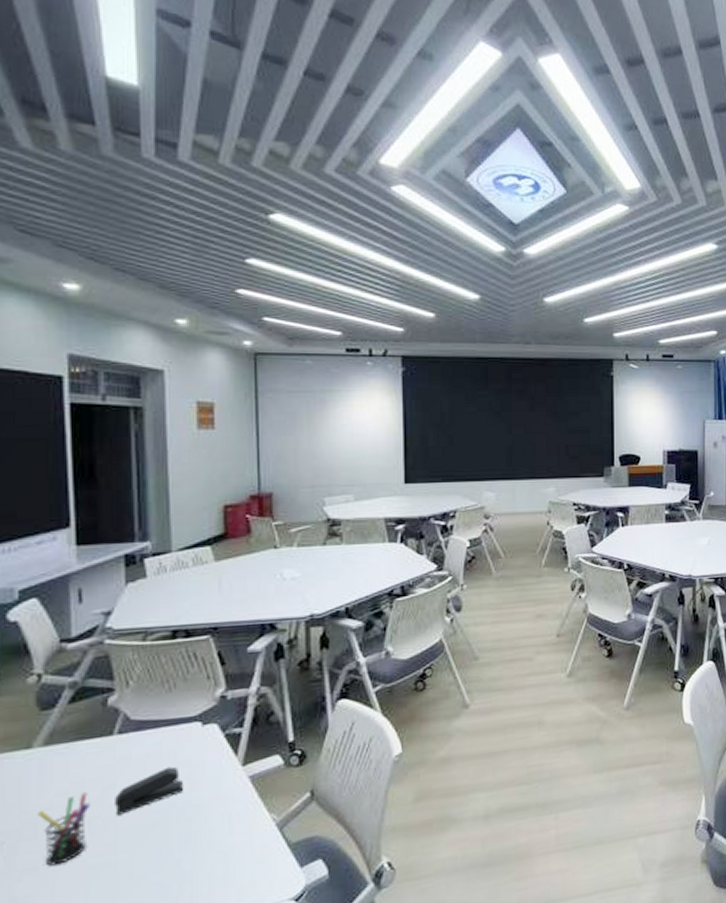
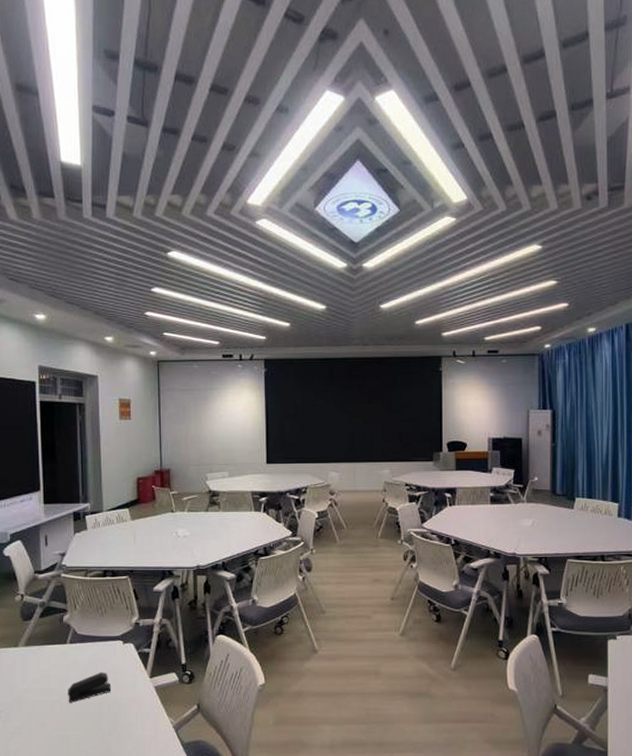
pen holder: present [38,792,92,866] -> none [22,683,54,732]

